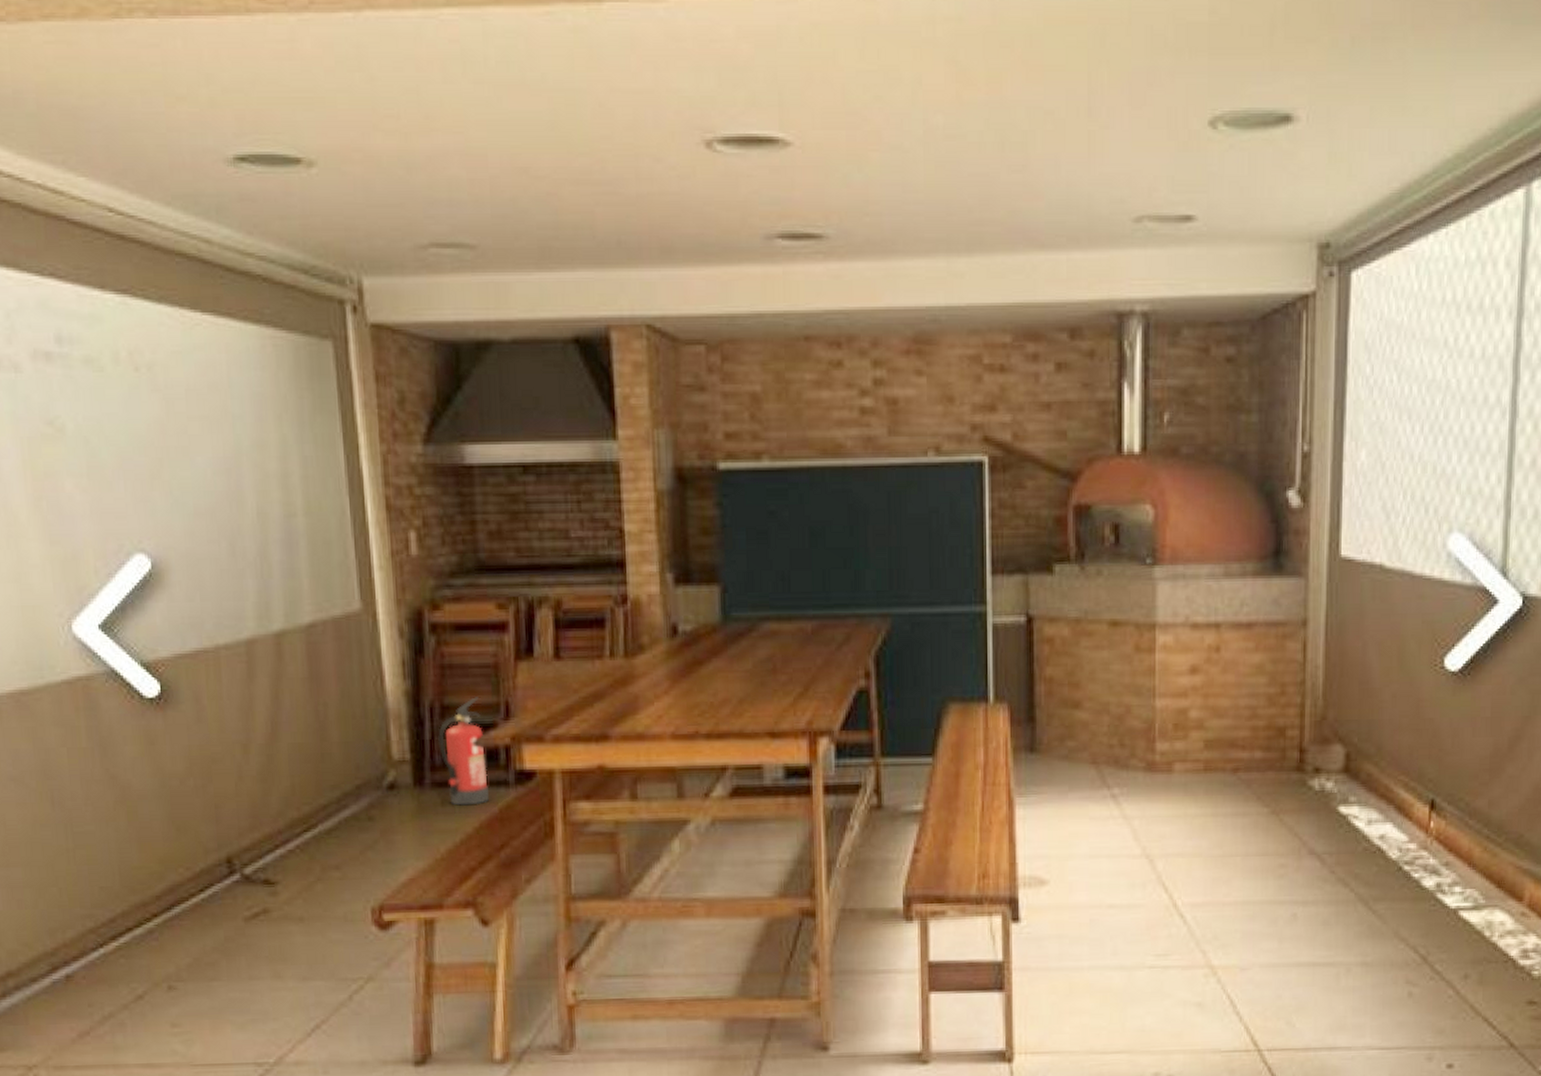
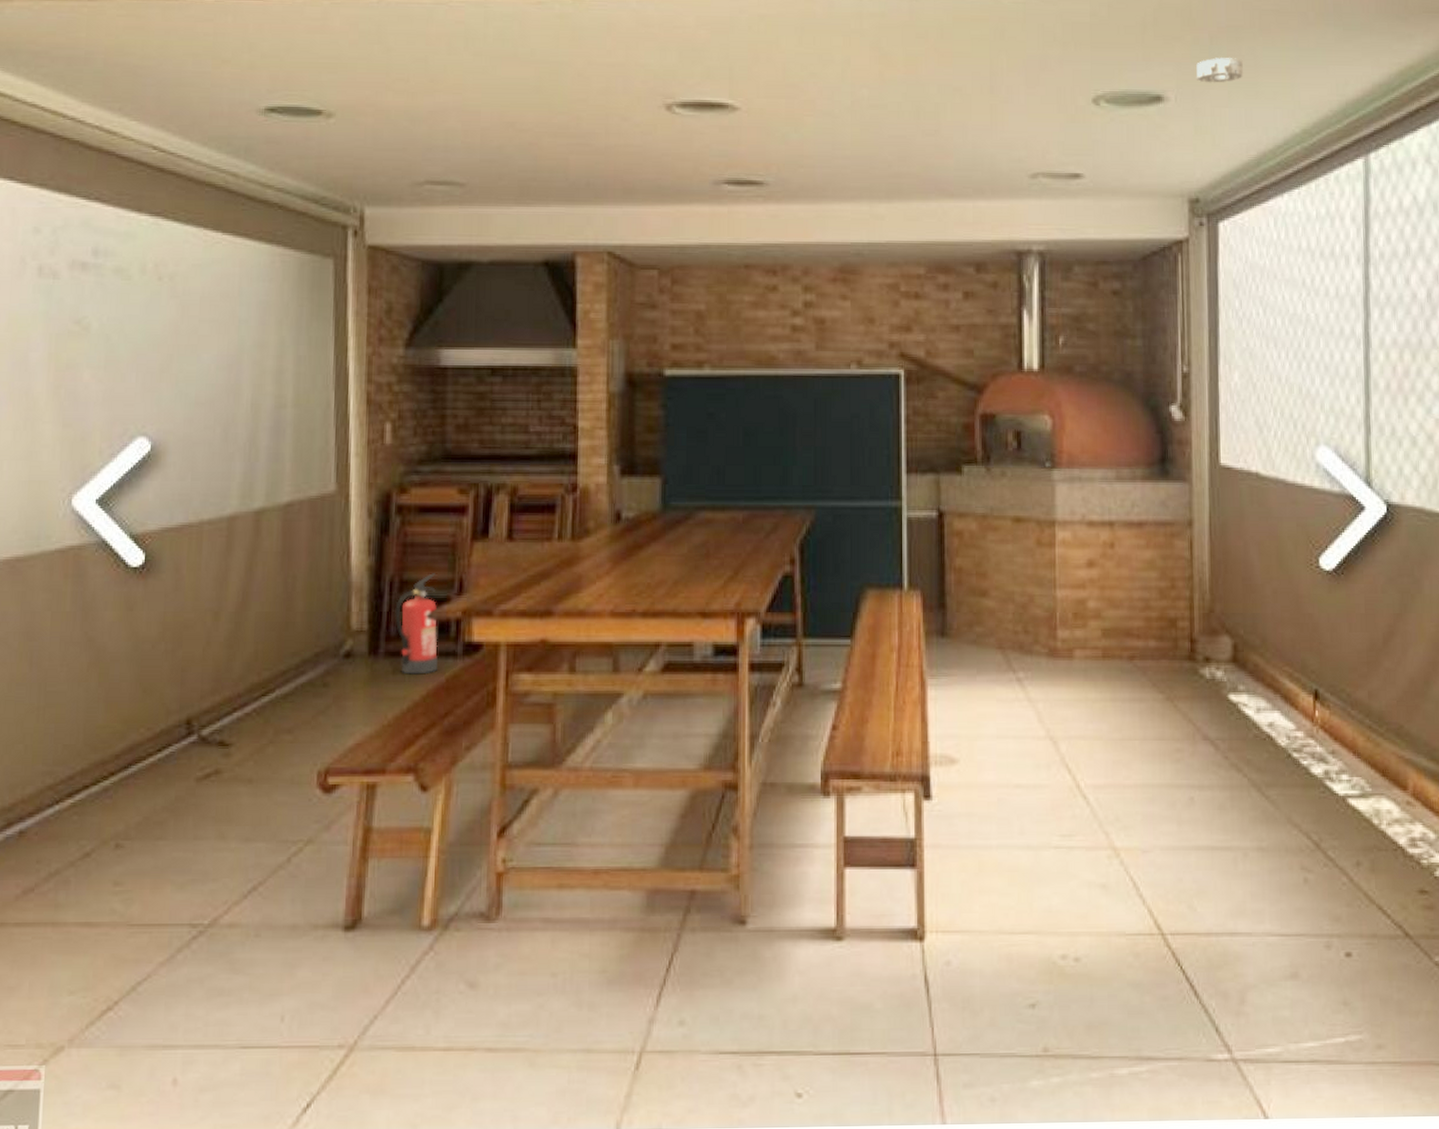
smoke detector: none [1333,64,1389,97] -> present [1196,57,1243,83]

